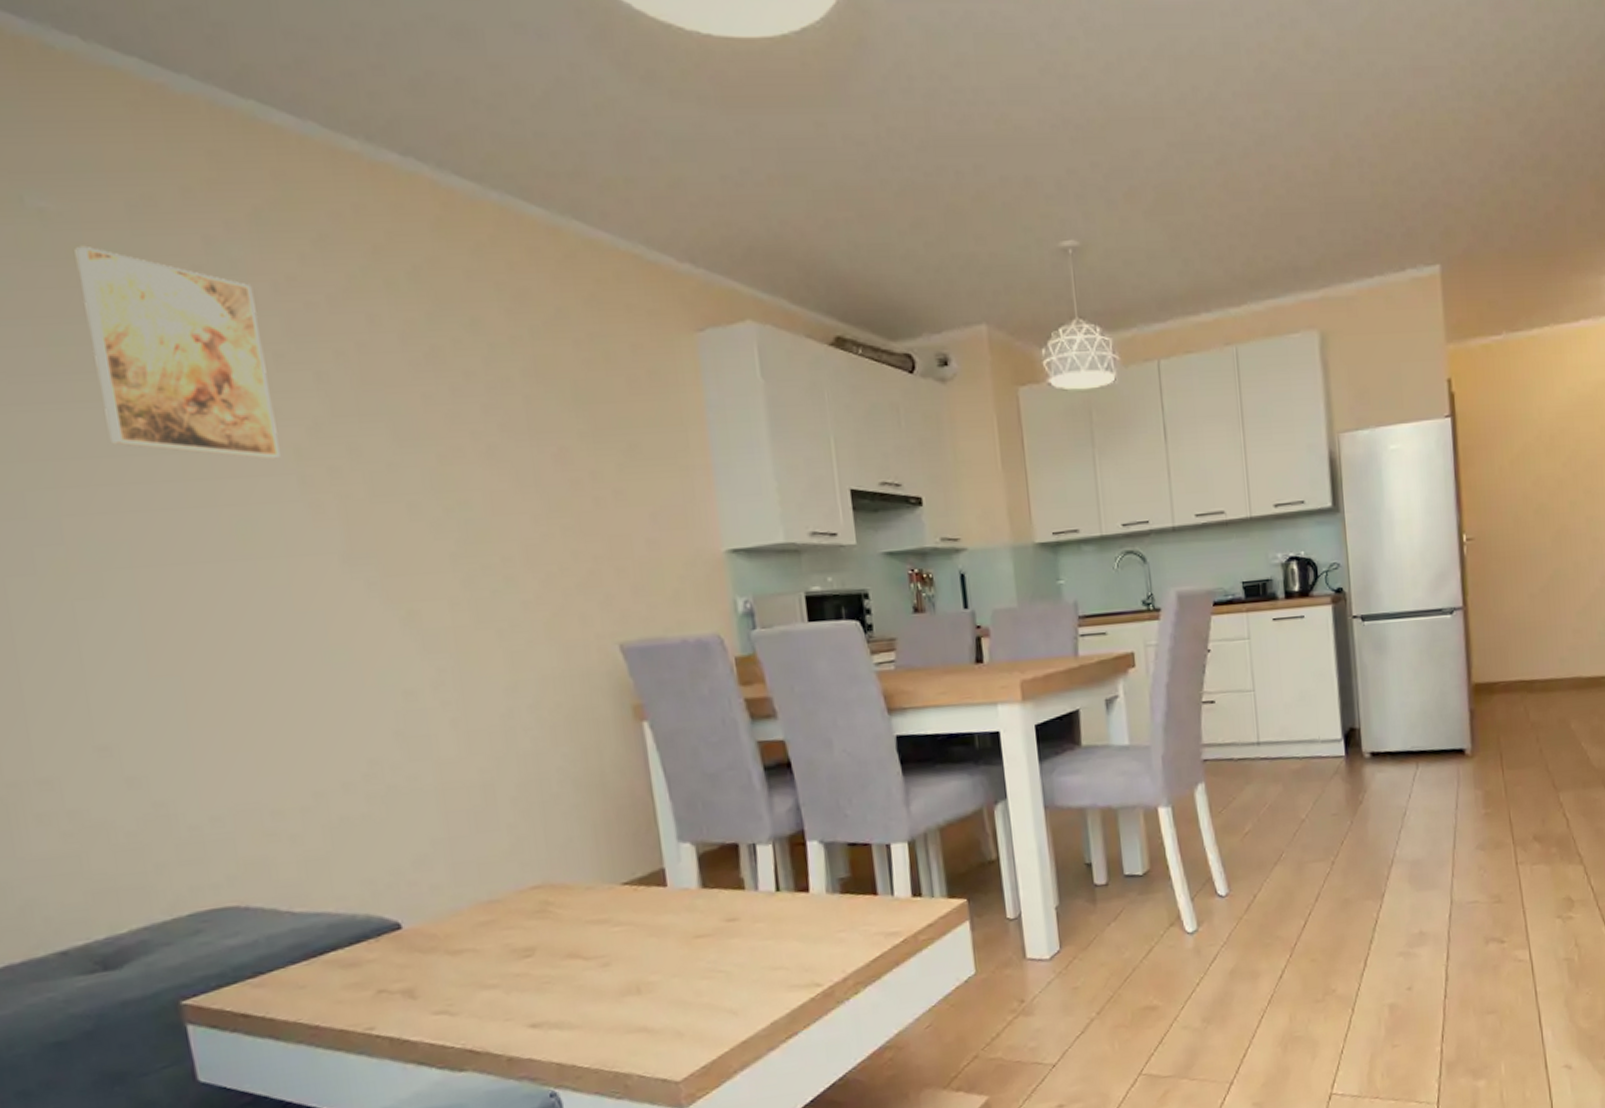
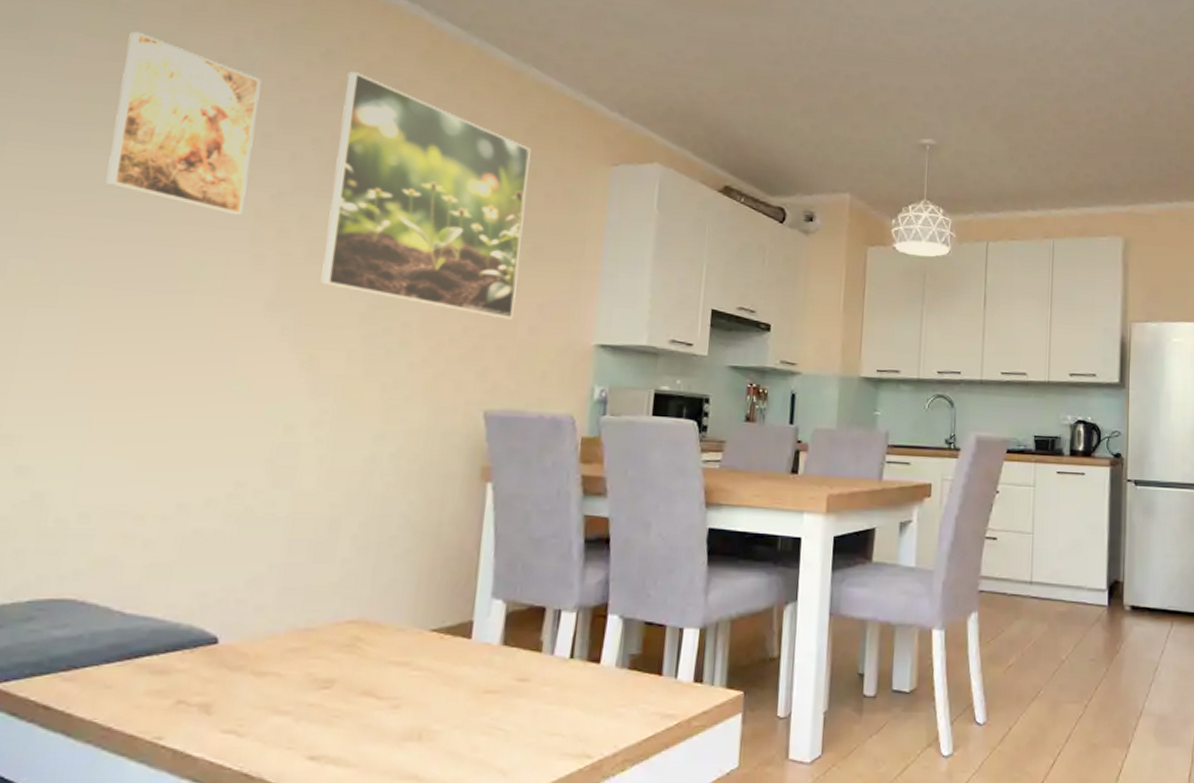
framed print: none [352,258,625,536] -> present [320,71,531,320]

